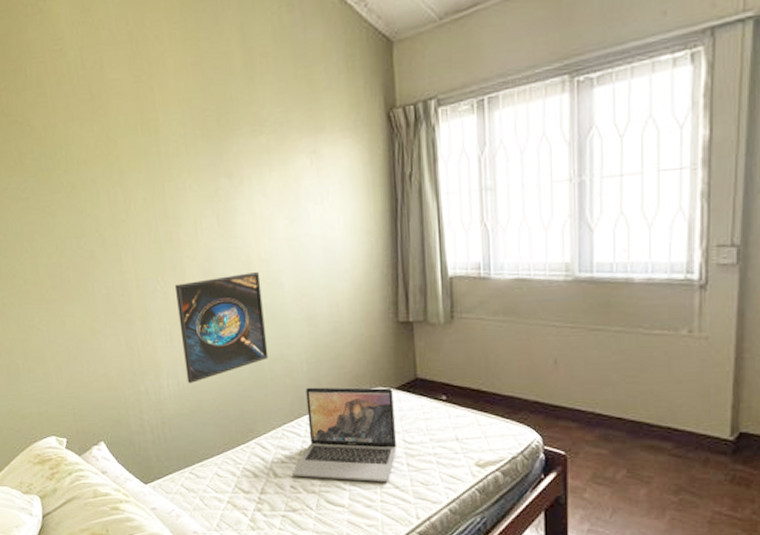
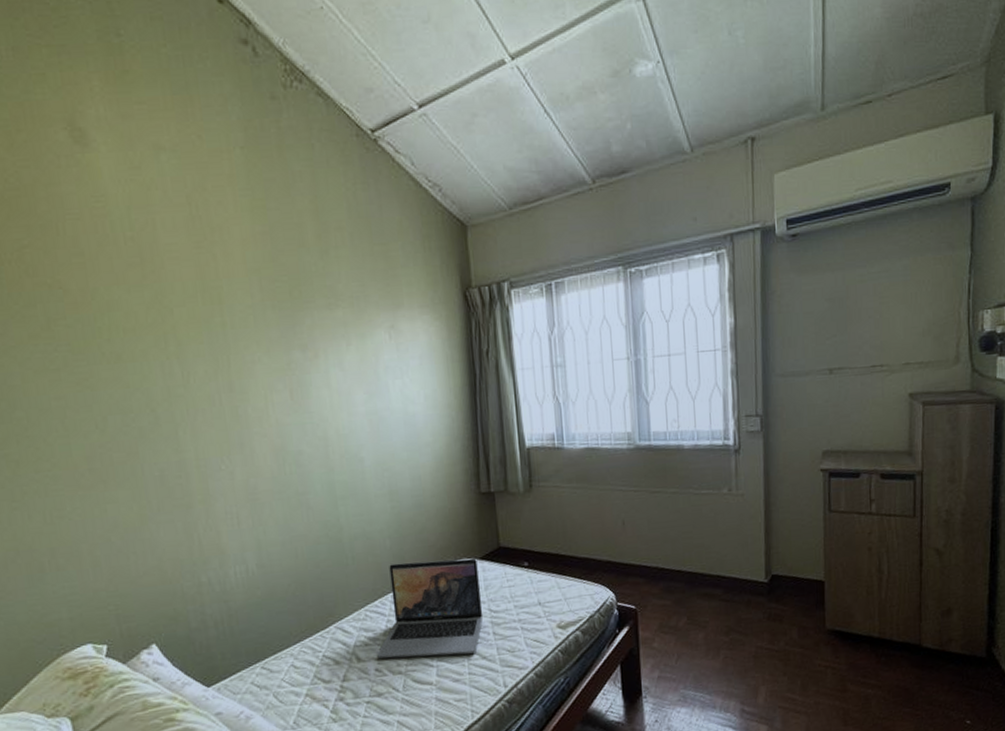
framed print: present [174,272,269,384] -> none [242,448,349,570]

